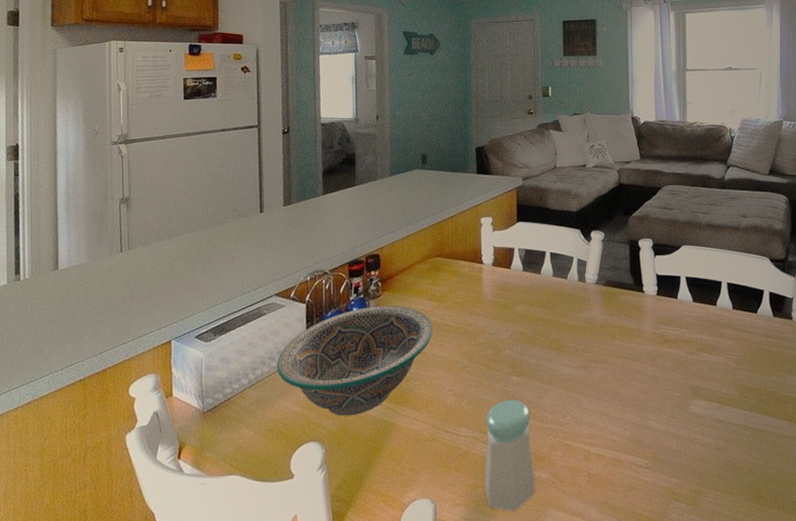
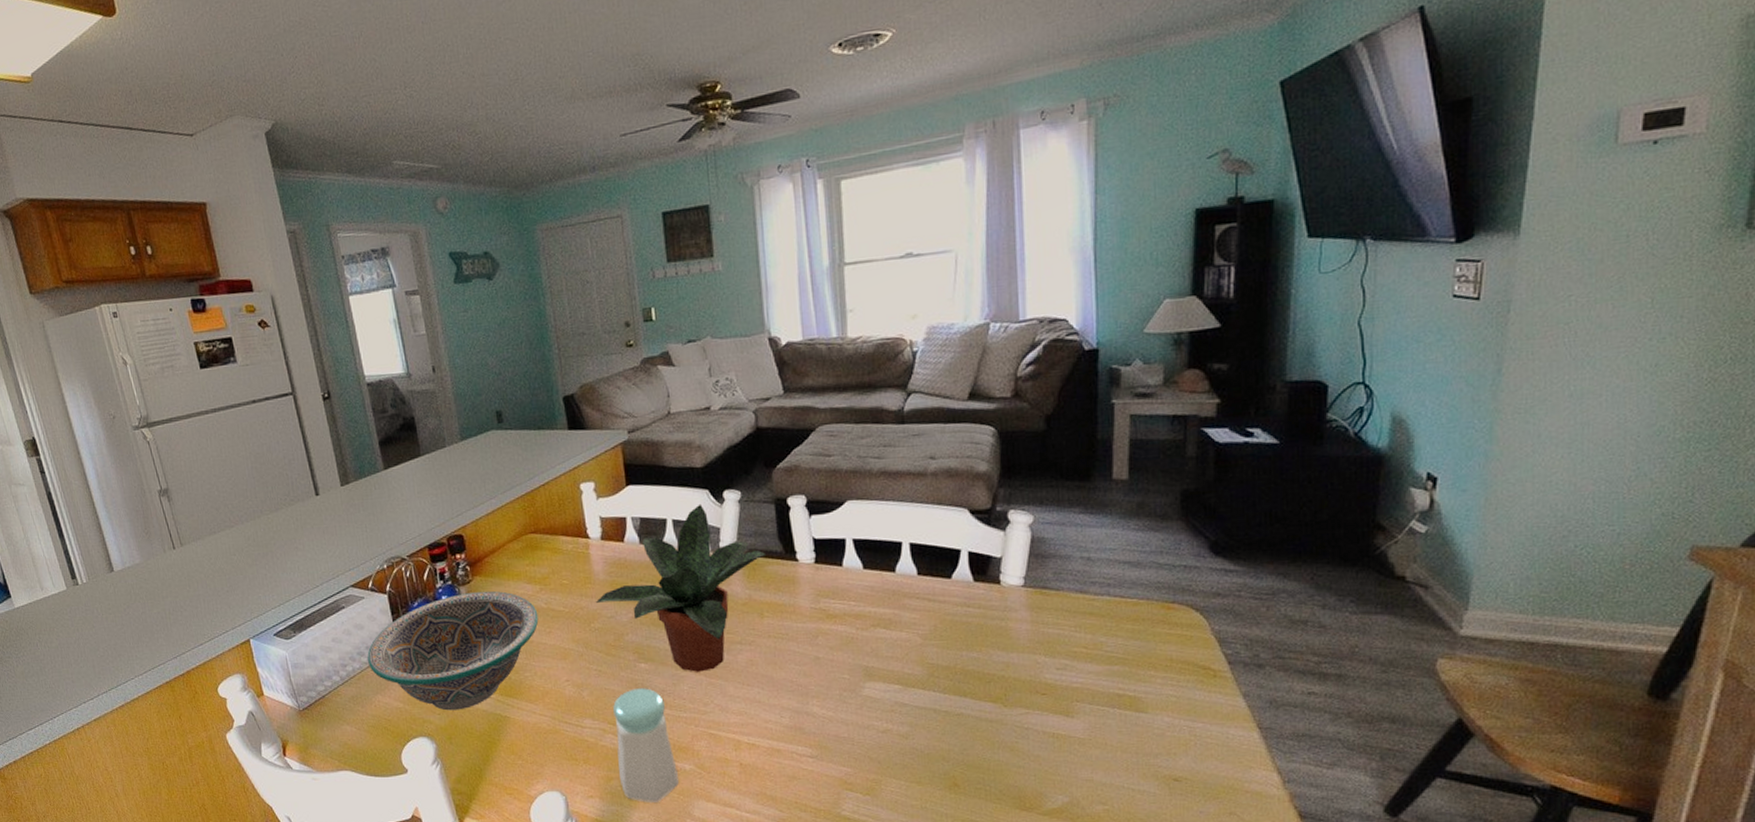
potted plant: none [483,241,621,386] -> present [596,503,767,672]

